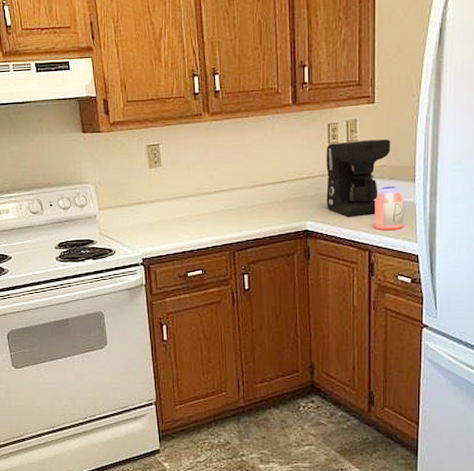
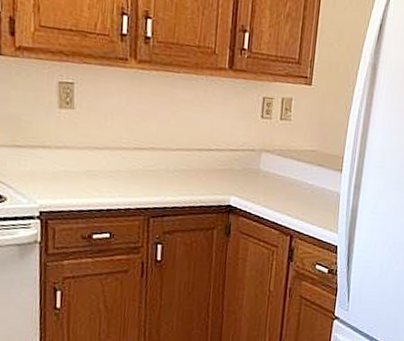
coffee maker: present [326,139,391,216] -> none [253,118,324,199]
jar: present [375,186,404,230] -> none [299,172,330,218]

